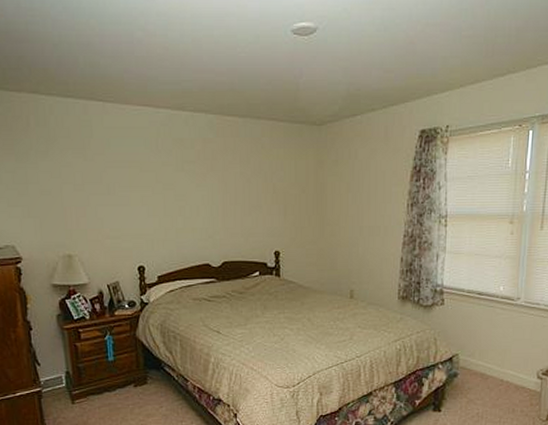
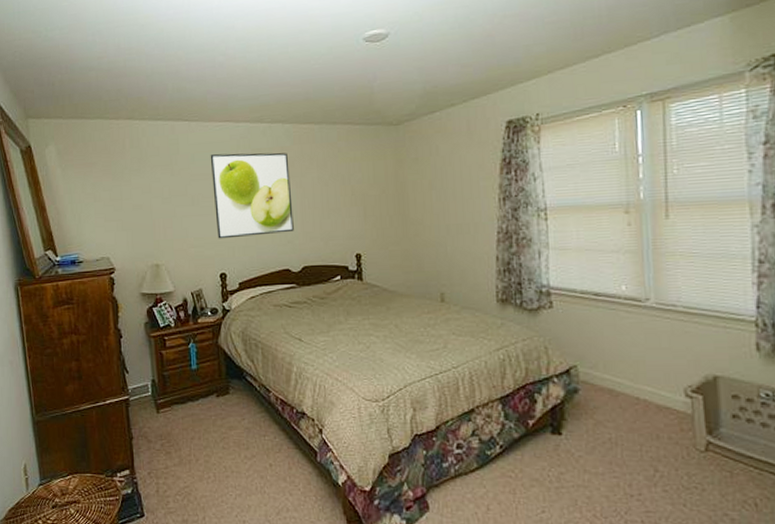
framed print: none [127,141,215,231] -> present [210,152,294,239]

